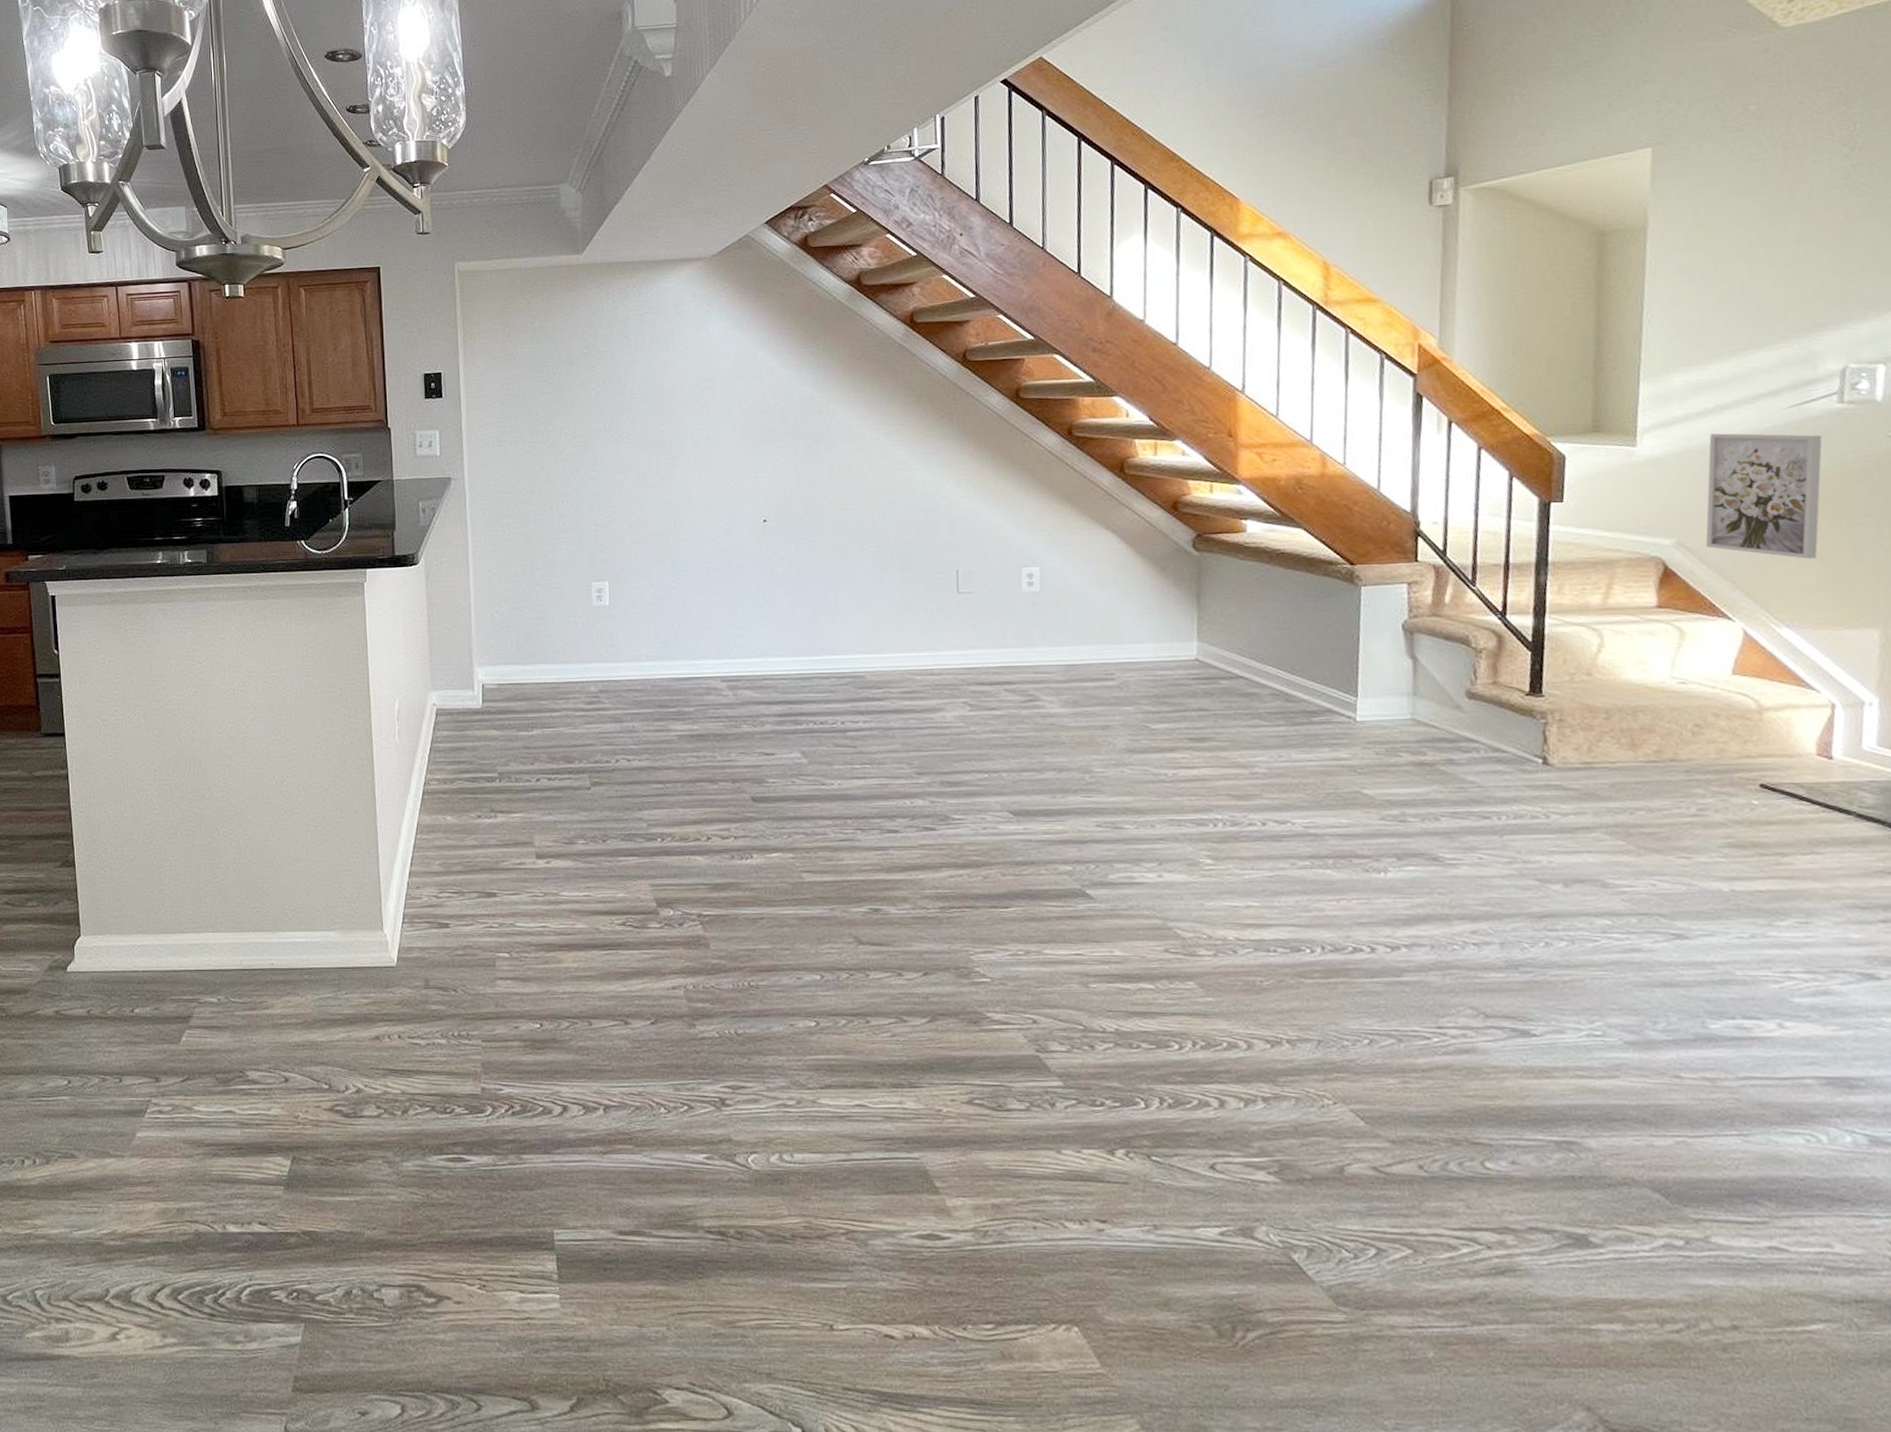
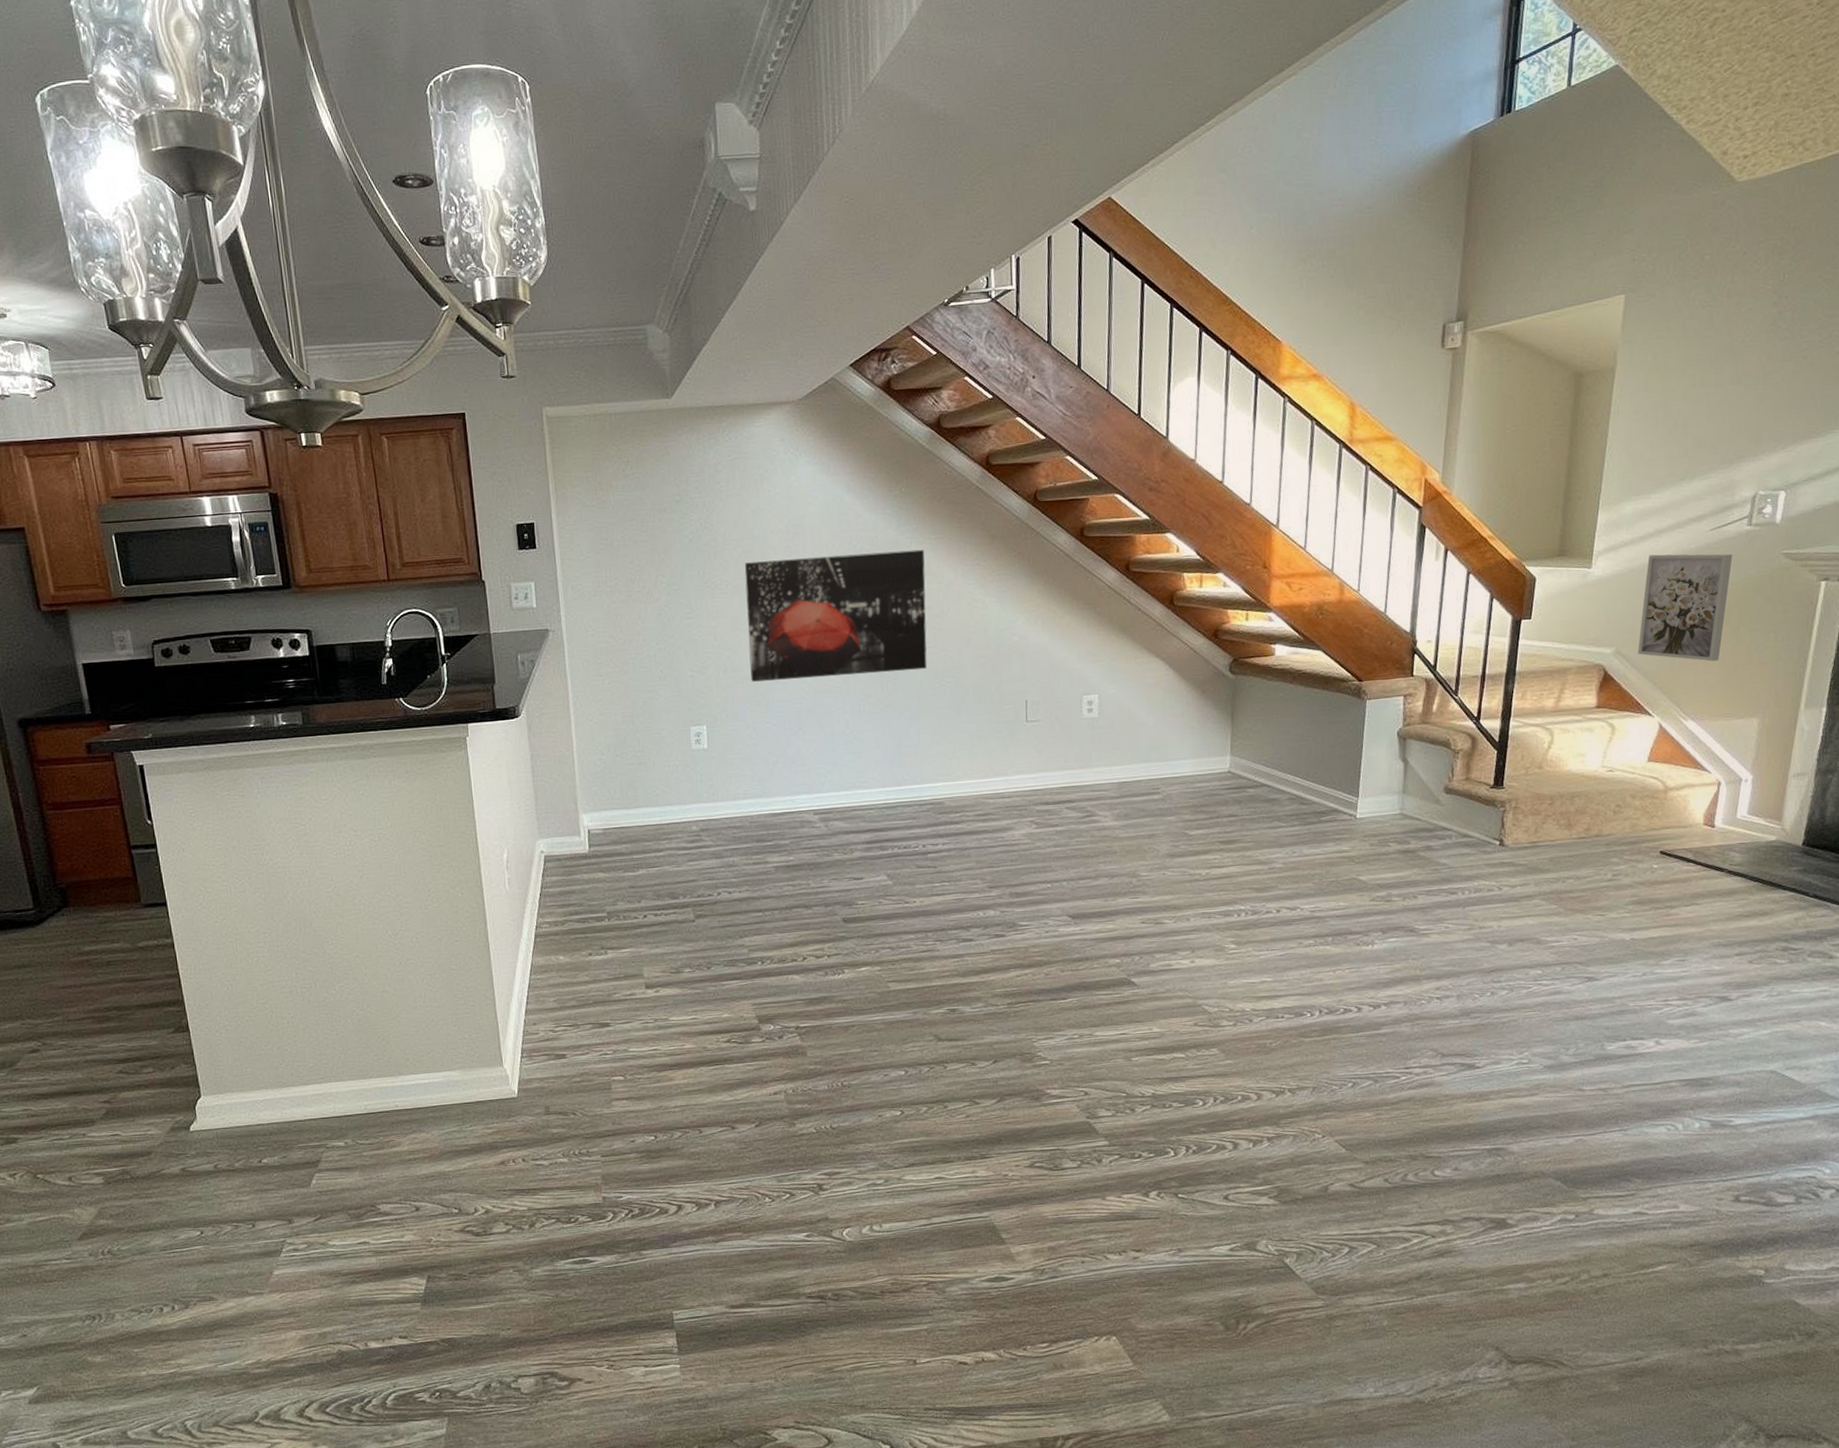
wall art: none [652,407,846,538] -> present [744,549,927,682]

